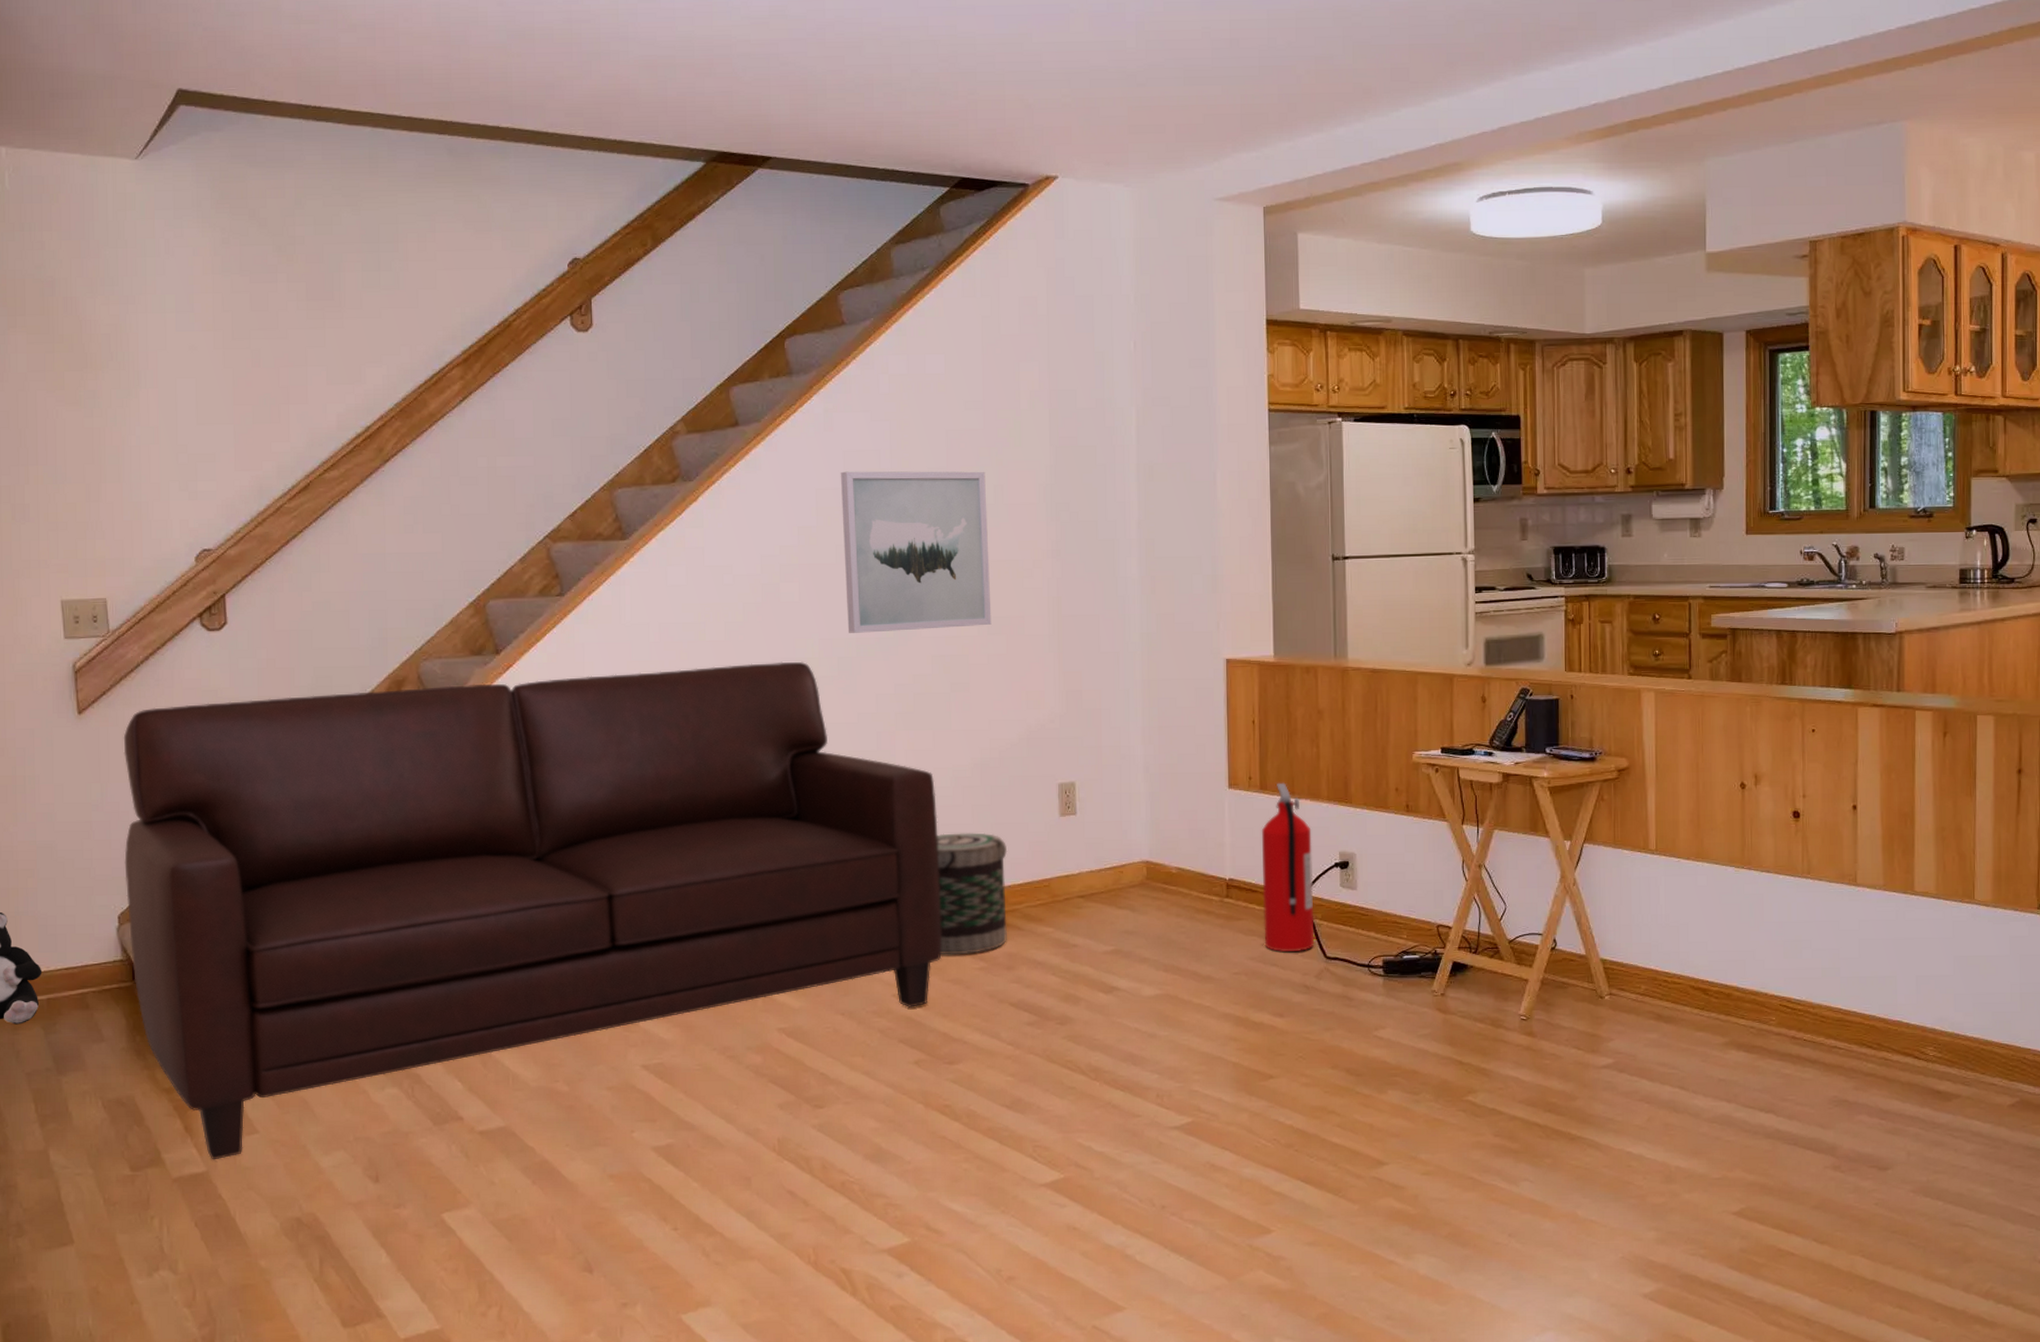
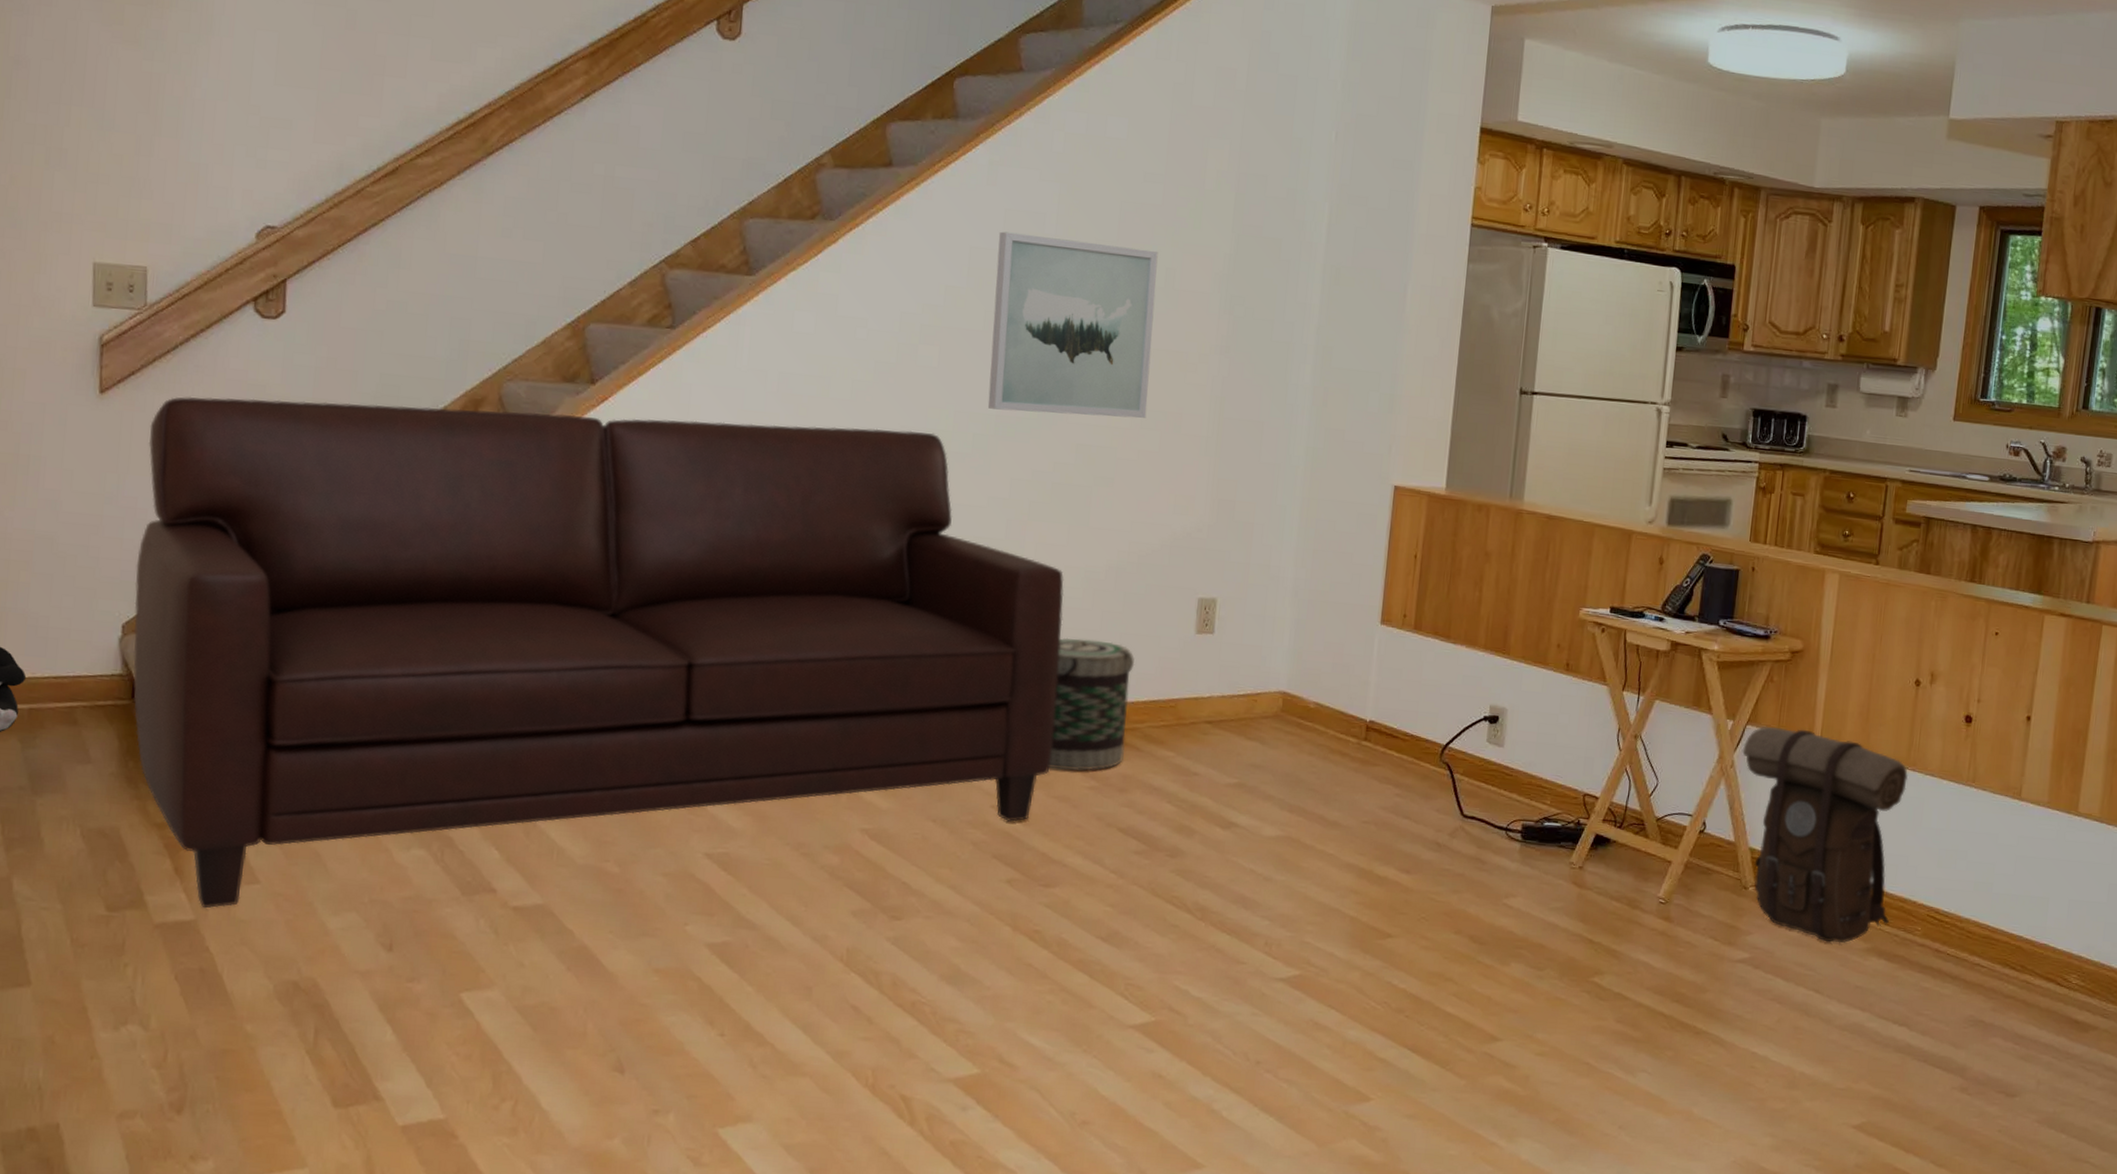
fire extinguisher: present [1261,782,1314,953] -> none [1399,624,1464,806]
backpack: none [1583,842,1744,1041] -> present [1742,726,1908,943]

